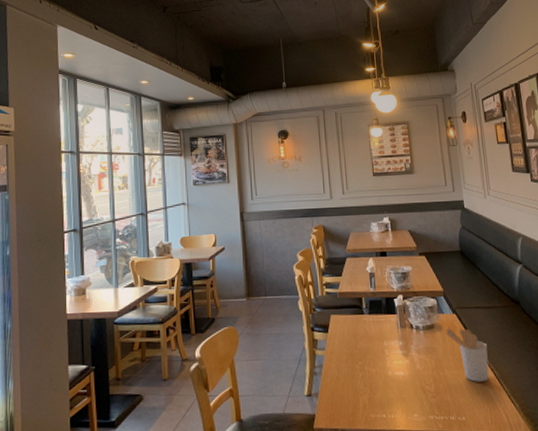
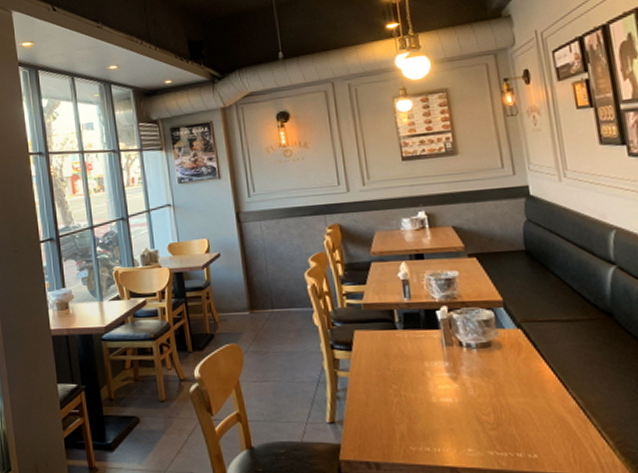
utensil holder: present [446,328,490,382] -> none [507,346,571,413]

